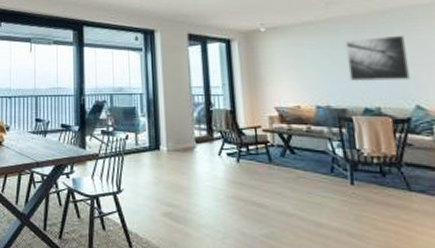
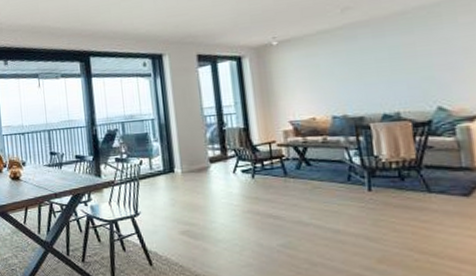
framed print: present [345,35,410,82] -> none [362,35,432,89]

